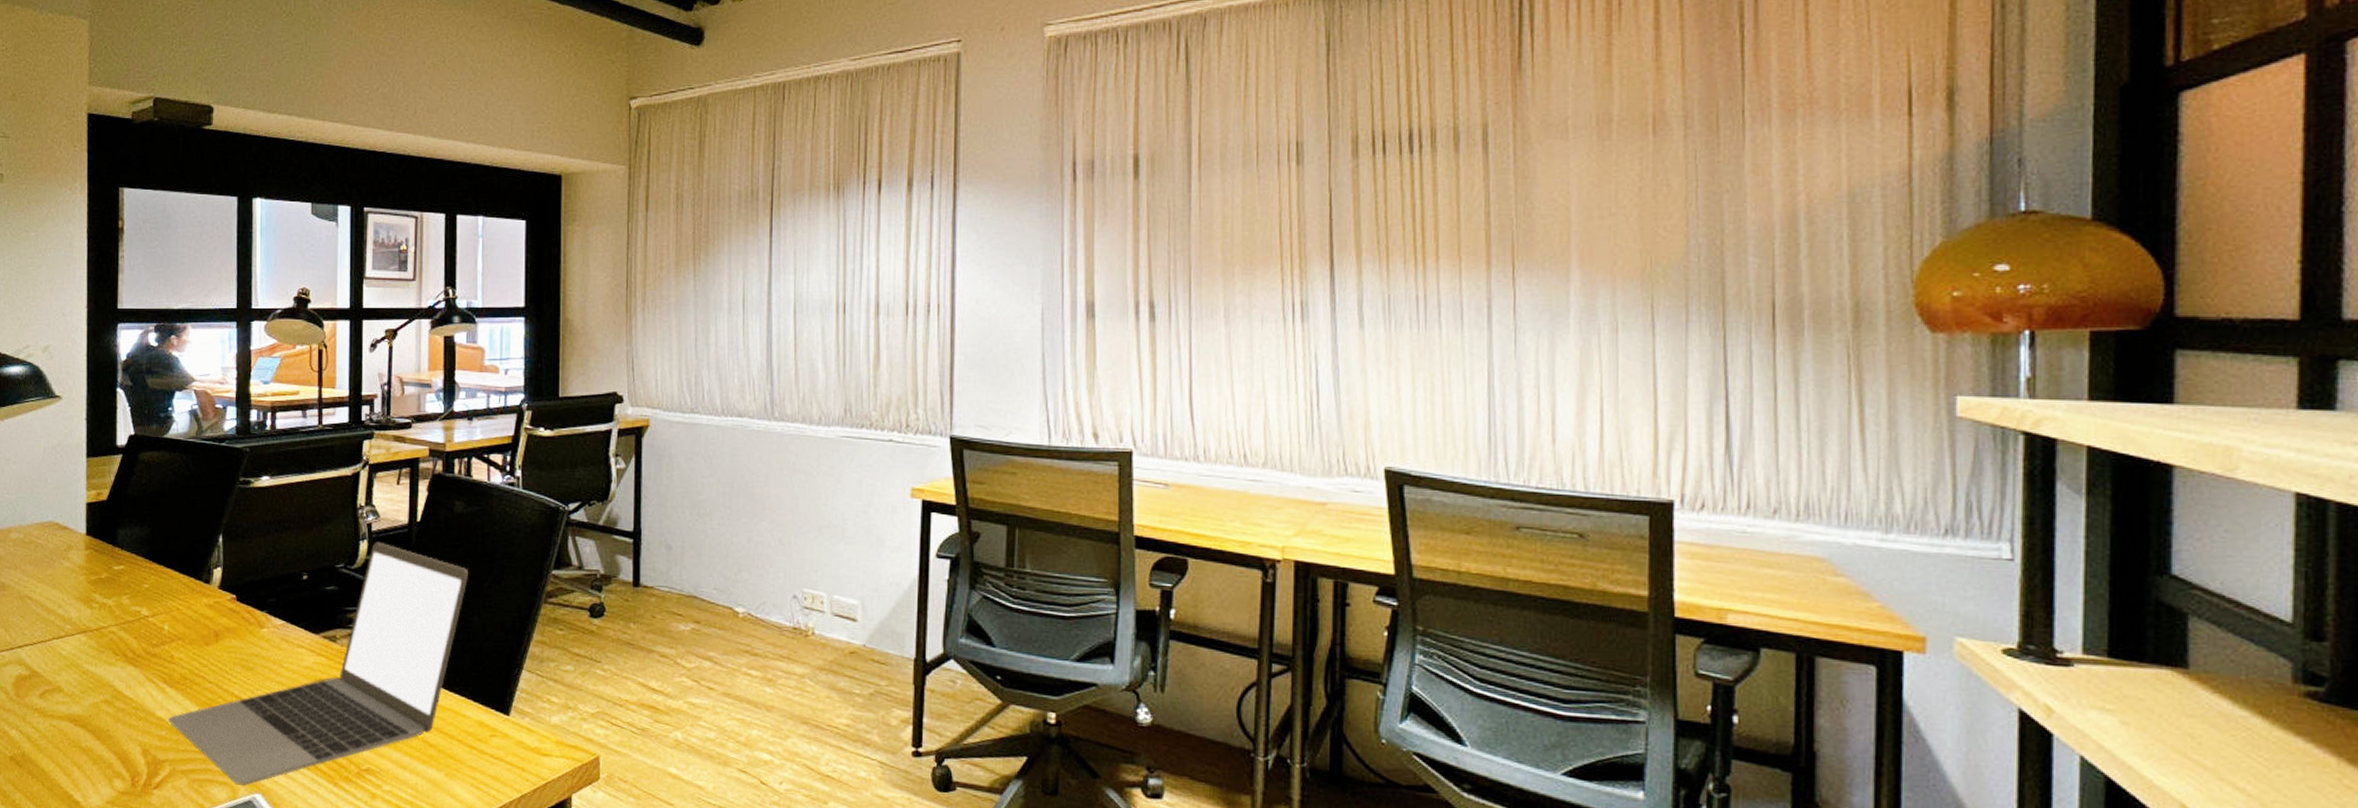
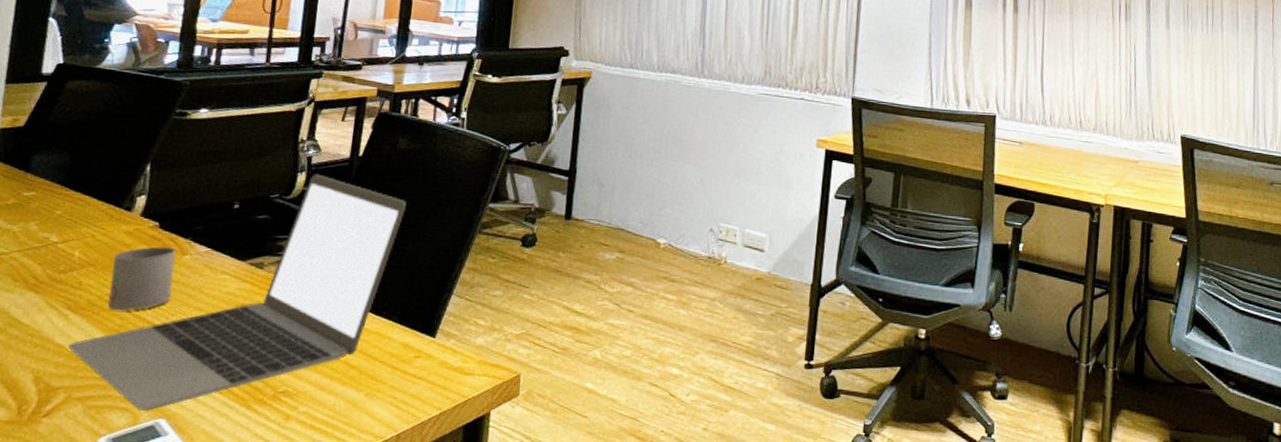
mug: none [198,618,255,685] -> present [107,245,177,311]

